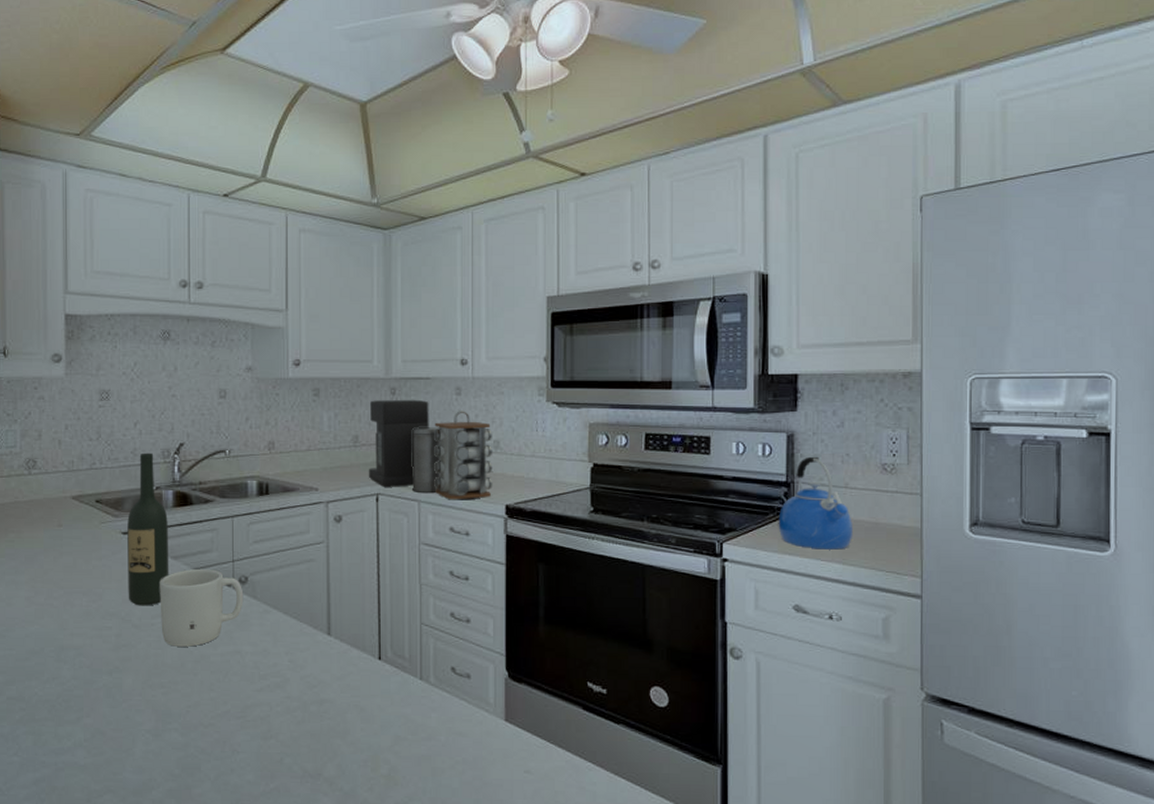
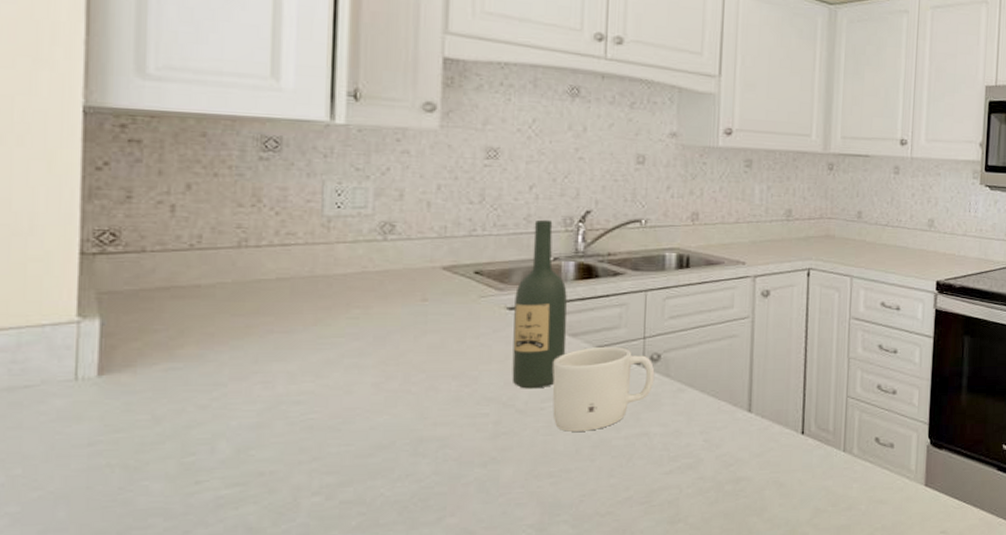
coffee maker: present [368,399,429,487] -> none [800,175,867,262]
canister: present [411,427,441,494] -> none [845,203,876,269]
spice rack: present [433,411,493,500] -> none [867,189,927,276]

